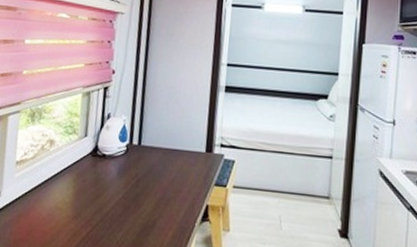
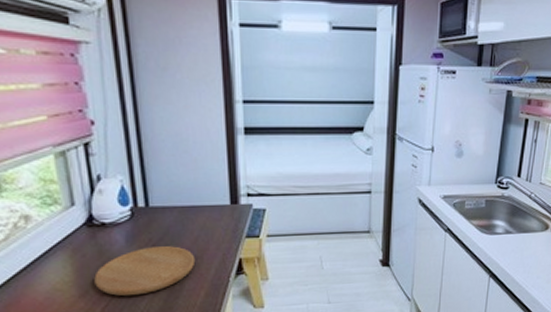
cutting board: none [86,181,170,226] -> present [94,246,196,297]

